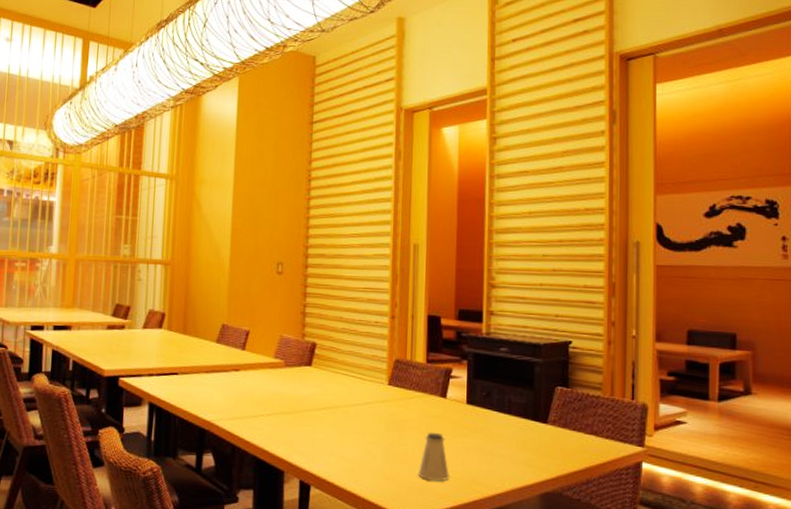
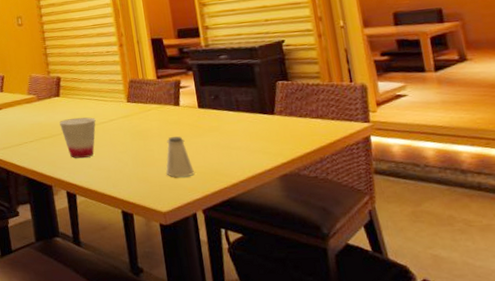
cup: none [306,394,349,444] -> present [59,117,96,159]

